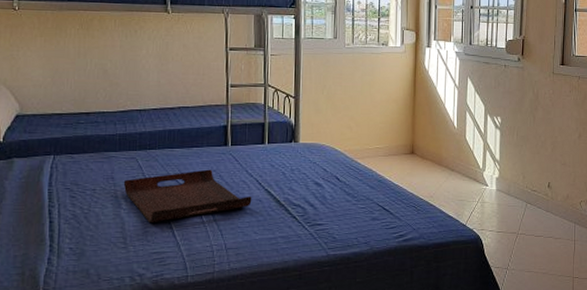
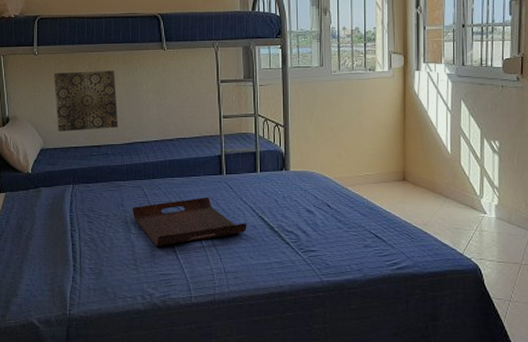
wall art: none [36,31,112,97] -> present [54,71,119,132]

